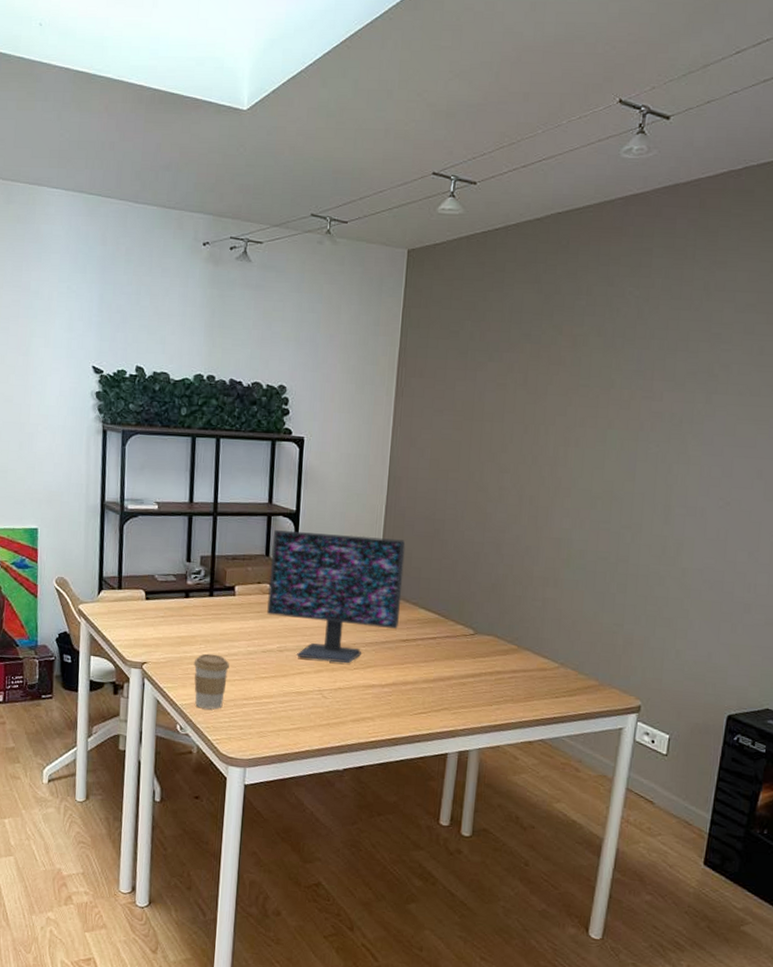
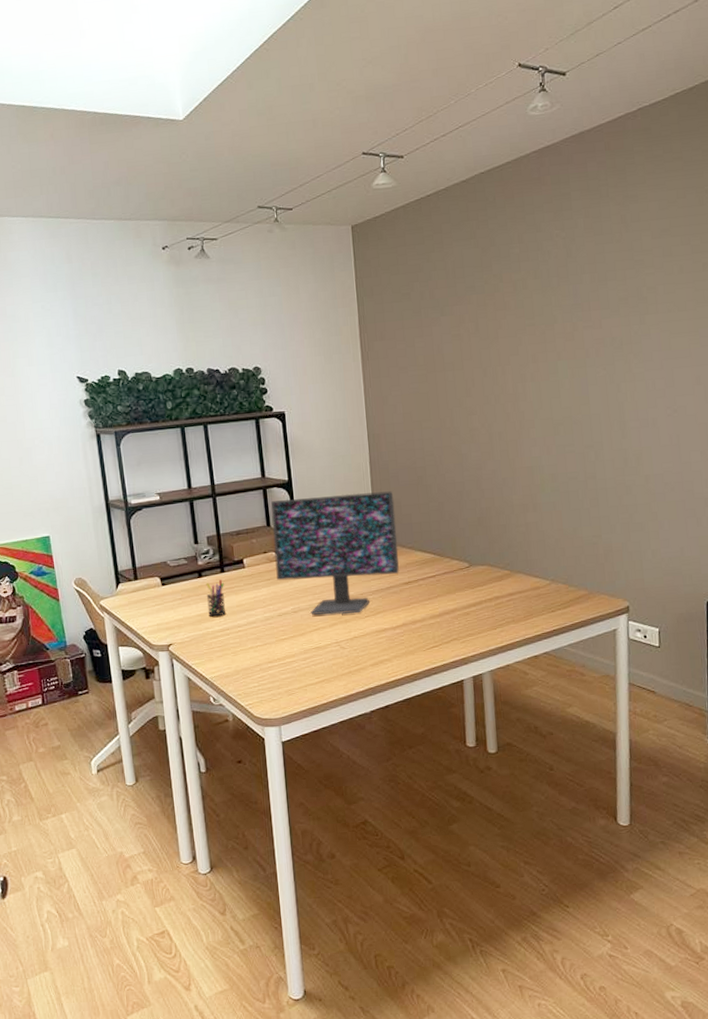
pen holder: none [189,604,211,642] -> present [206,580,226,617]
coffee cup: present [193,653,229,709] -> none [216,625,250,677]

